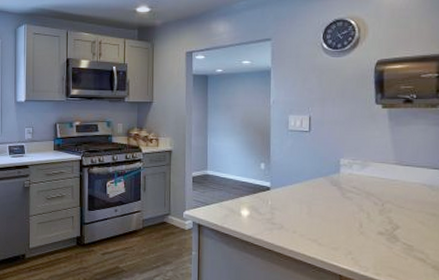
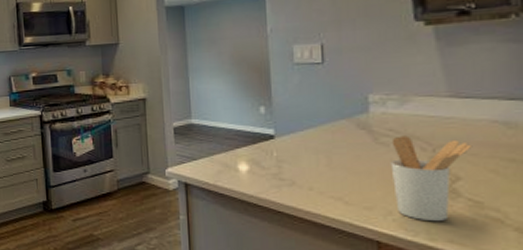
utensil holder: none [352,192,409,261] -> present [390,135,473,222]

